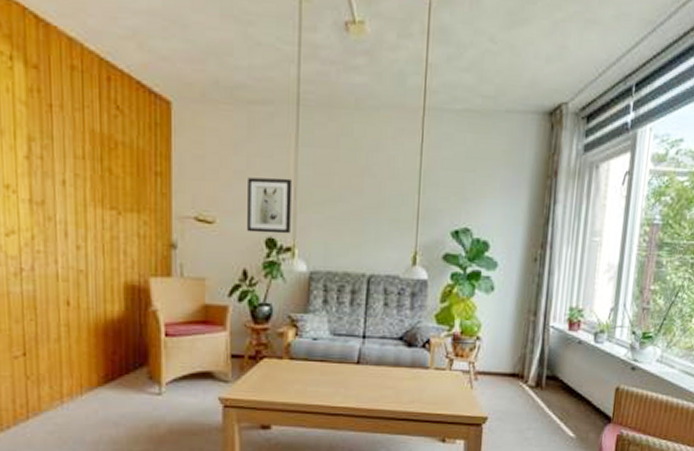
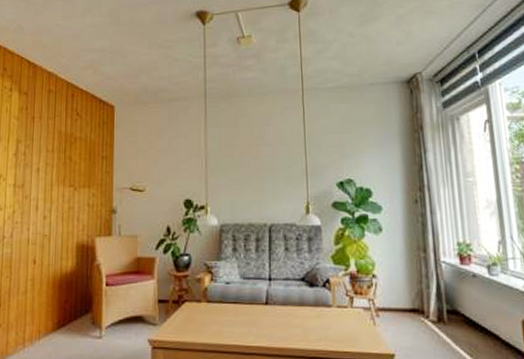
wall art: present [247,177,291,234] -> none [170,152,203,196]

